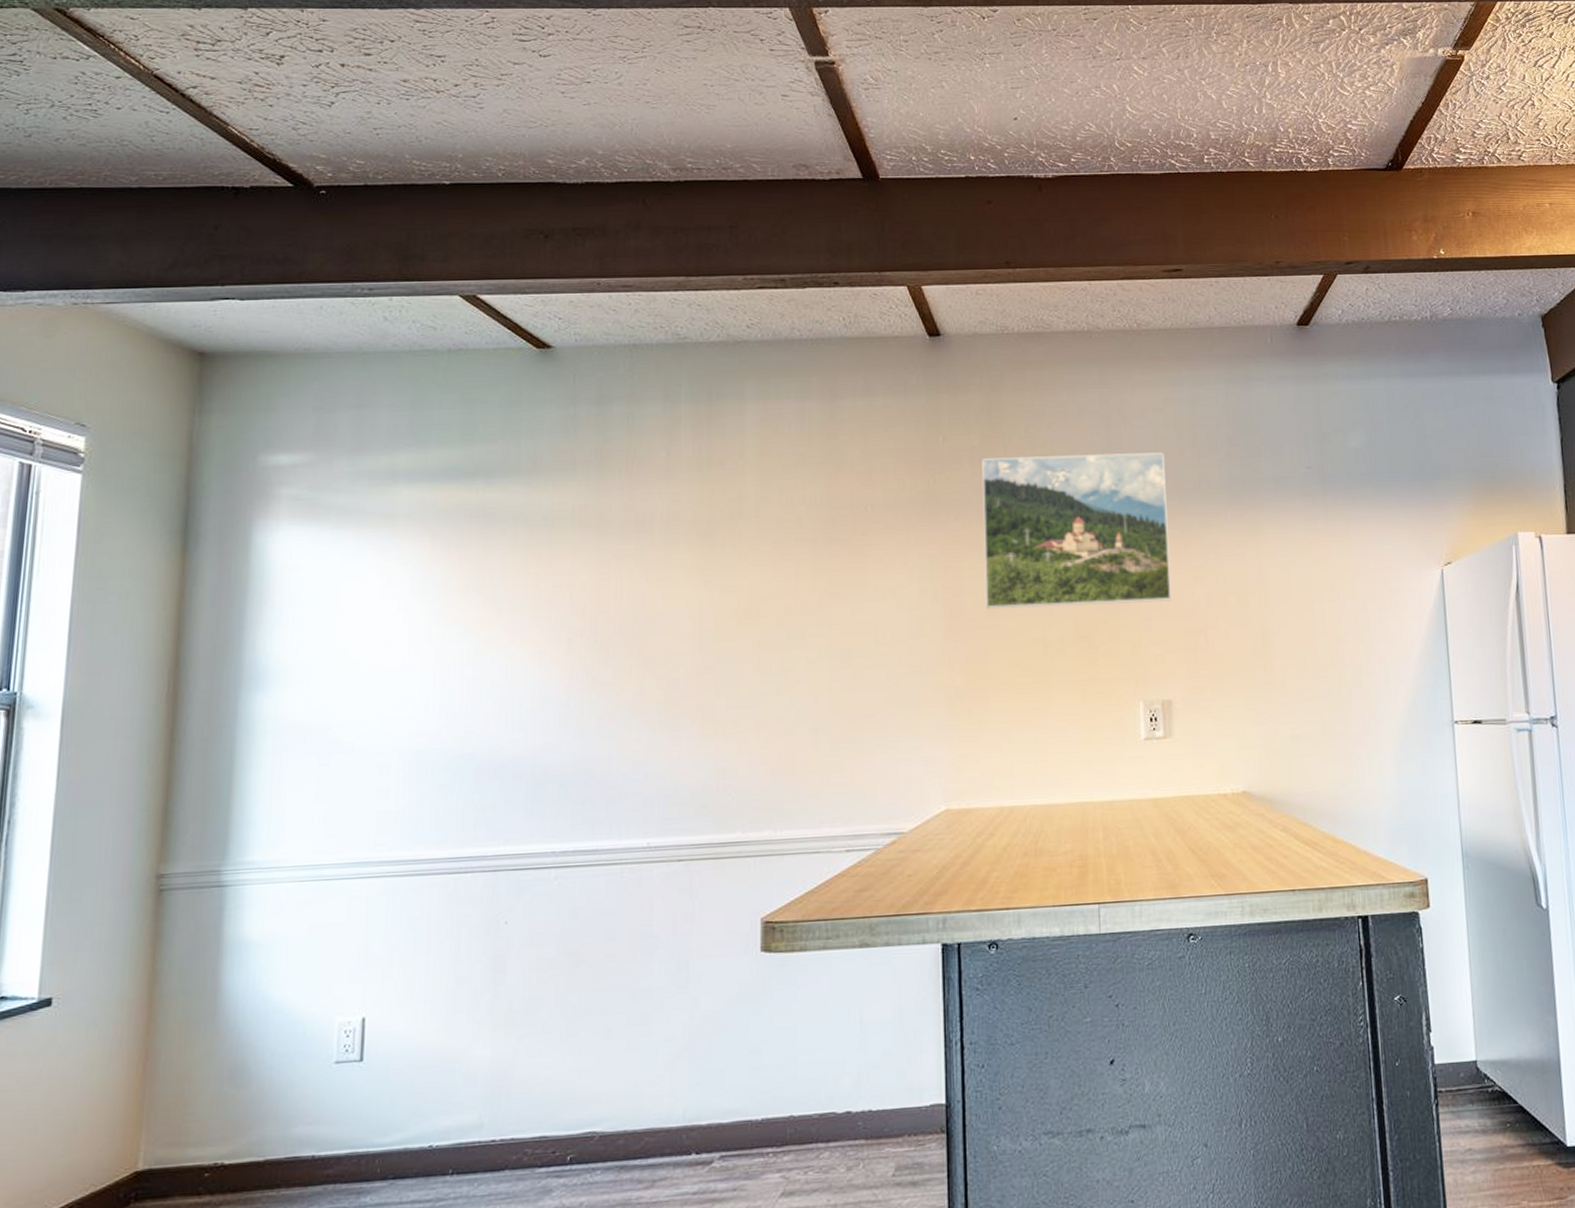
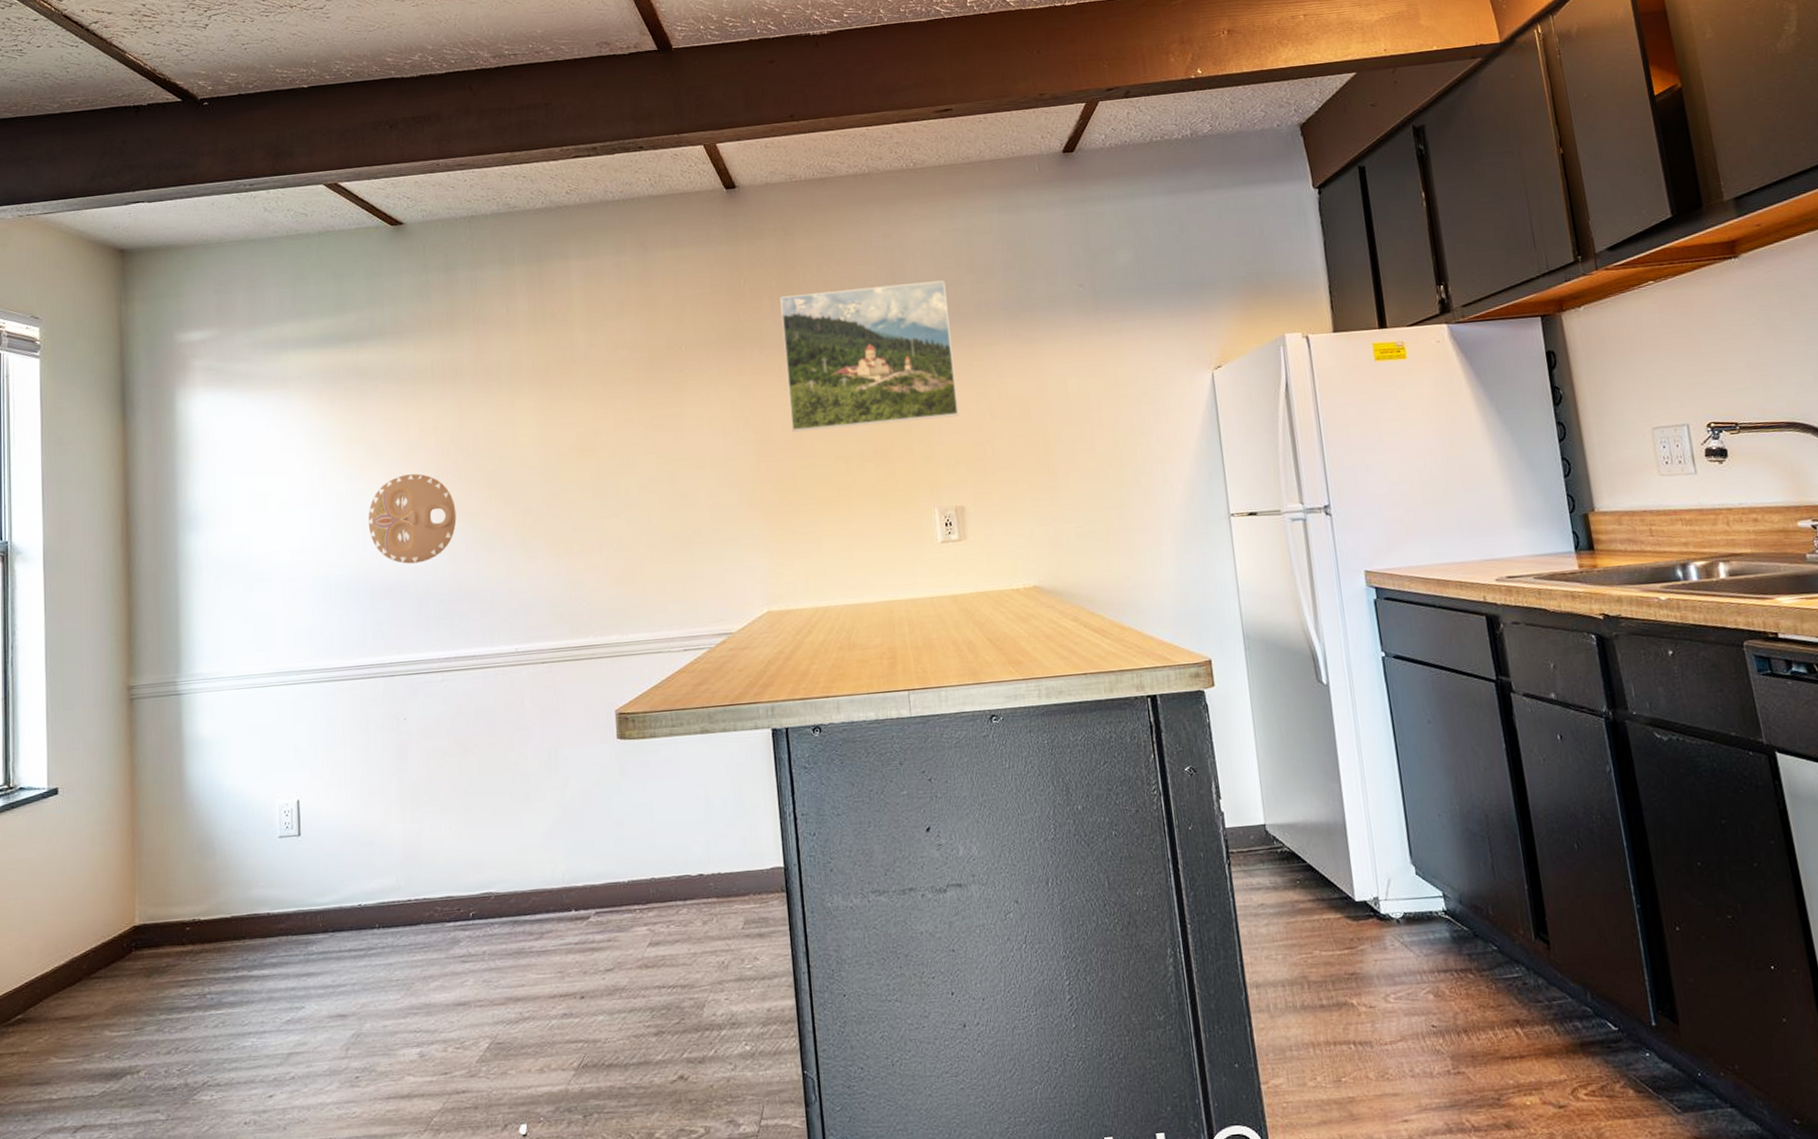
decorative plate: none [480,635,588,740] -> present [368,473,457,564]

